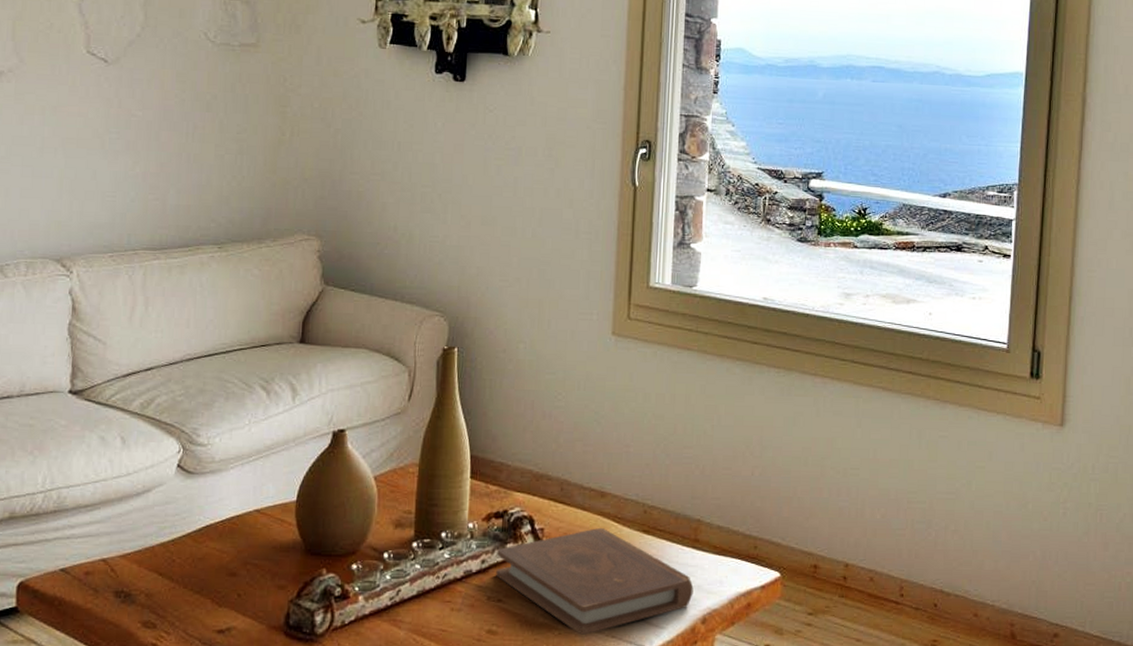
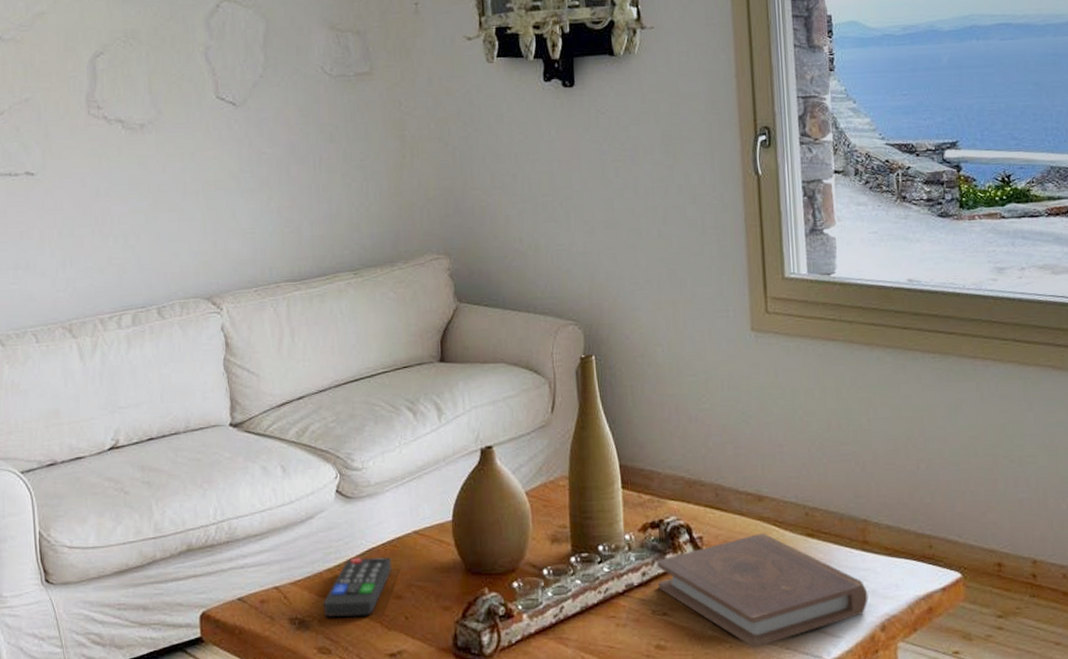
remote control: none [152,533,230,593] -> present [323,556,393,618]

